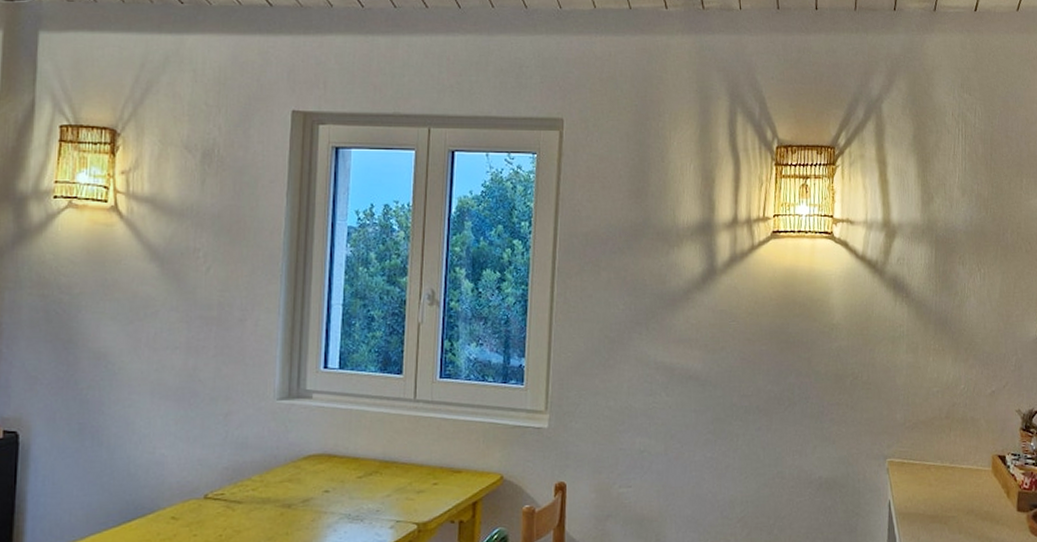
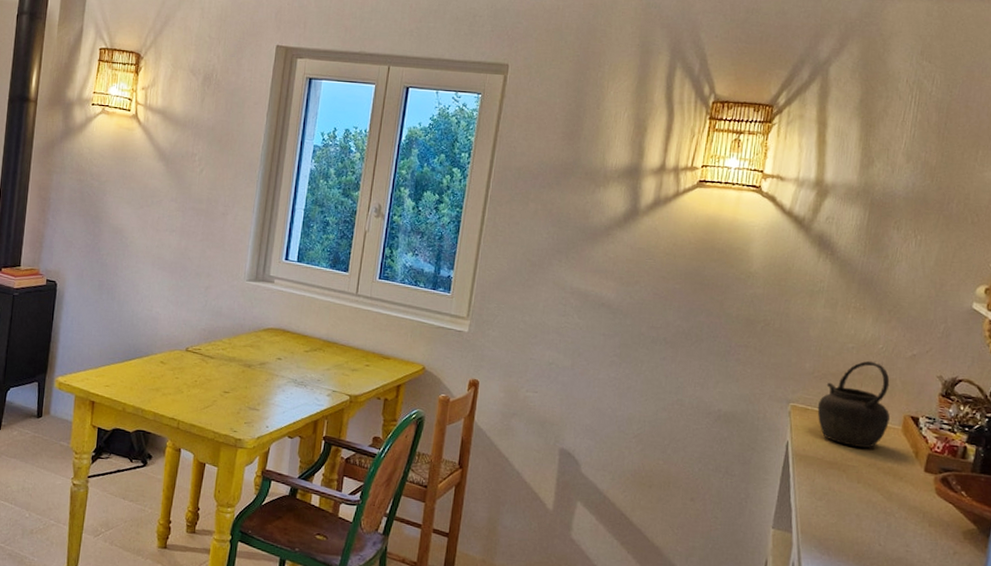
kettle: none [912,404,980,497] -> present [817,361,890,449]

